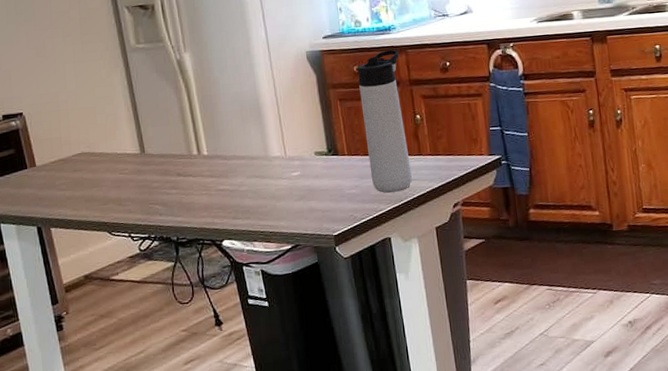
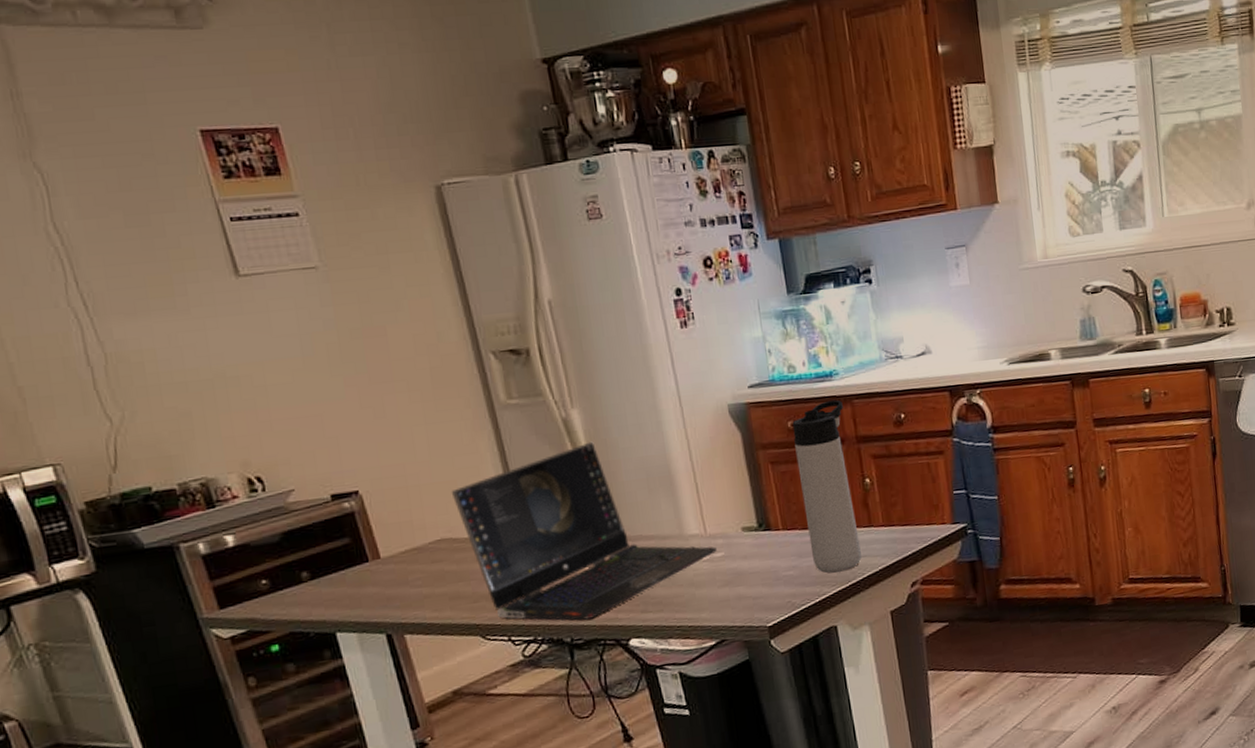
laptop computer: none [91,79,294,223] -> present [451,441,717,621]

